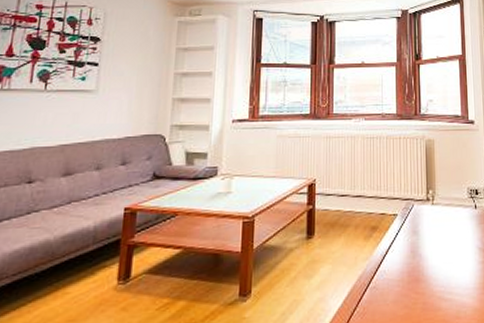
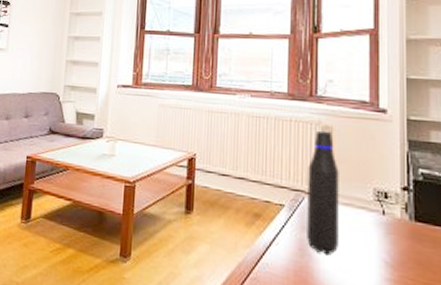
water bottle: none [416,143,443,253] -> present [307,130,339,256]

